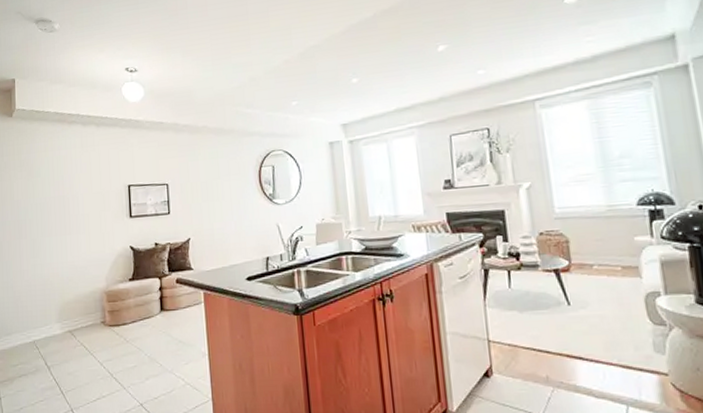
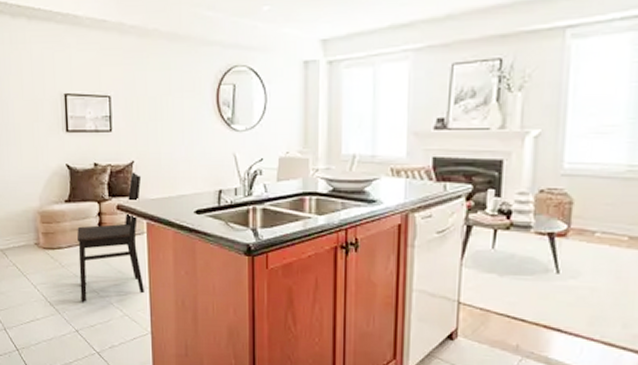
dining chair: none [140,247,204,375] -> present [77,172,144,302]

